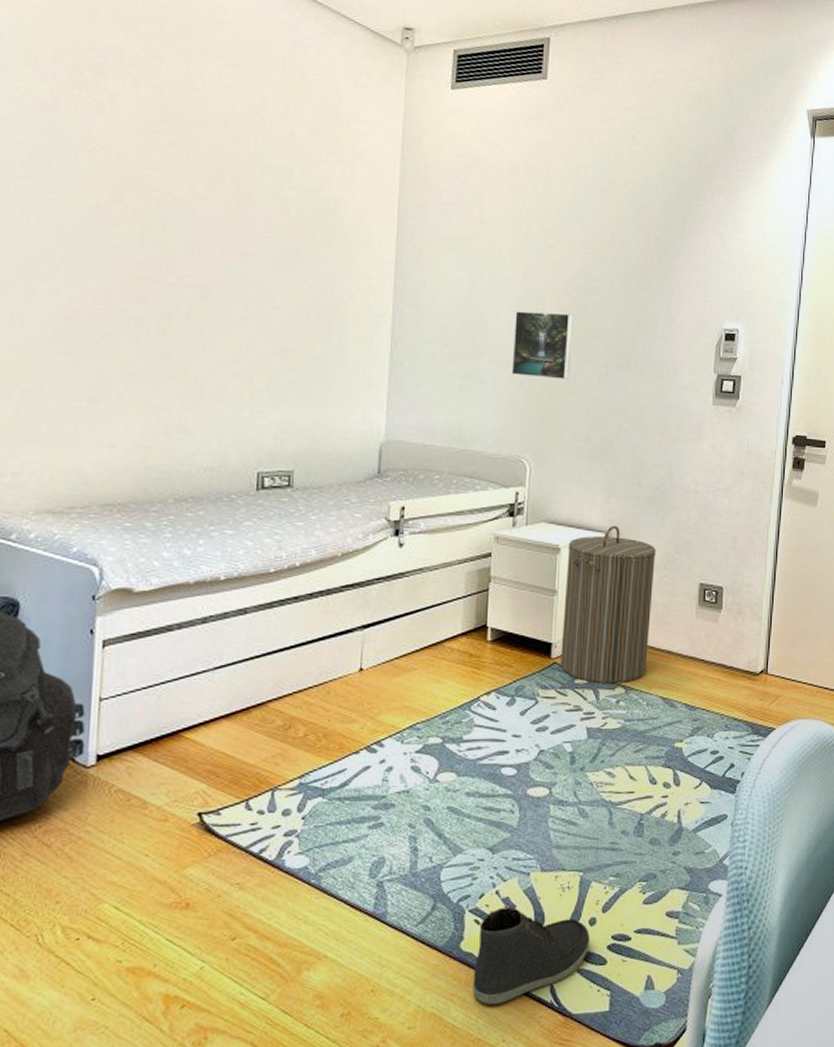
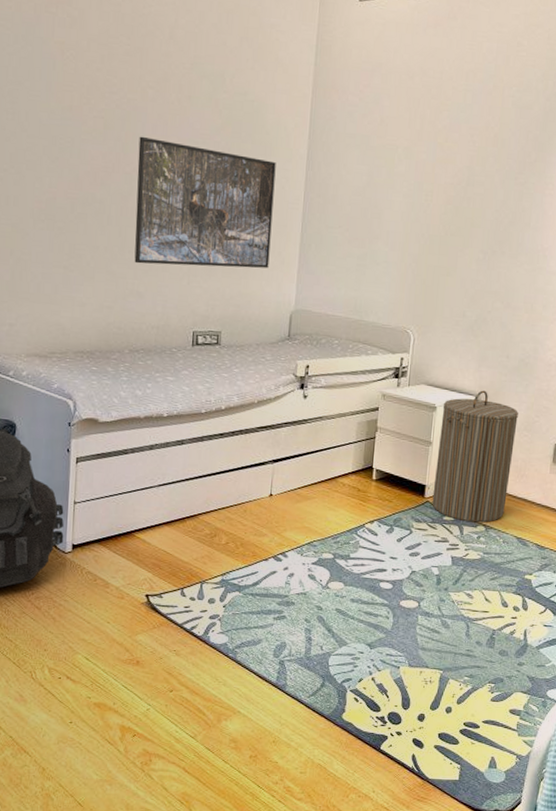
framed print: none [181,240,358,394] -> present [134,136,276,269]
sneaker: present [473,907,590,1005] -> none [351,691,446,764]
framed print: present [511,311,574,380] -> none [401,201,457,263]

